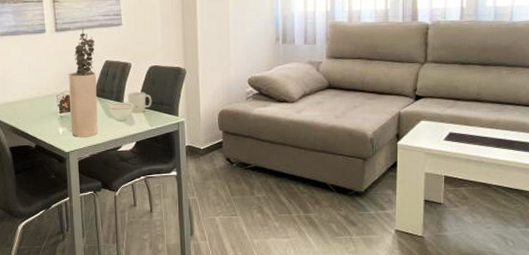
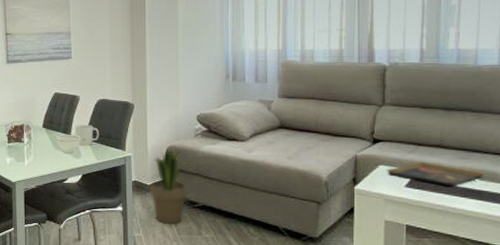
vase: present [68,28,98,137] -> none [17,60,45,168]
potted plant: none [202,113,244,187] -> present [148,149,192,225]
decorative tray: none [428,115,517,139] -> present [387,161,485,188]

